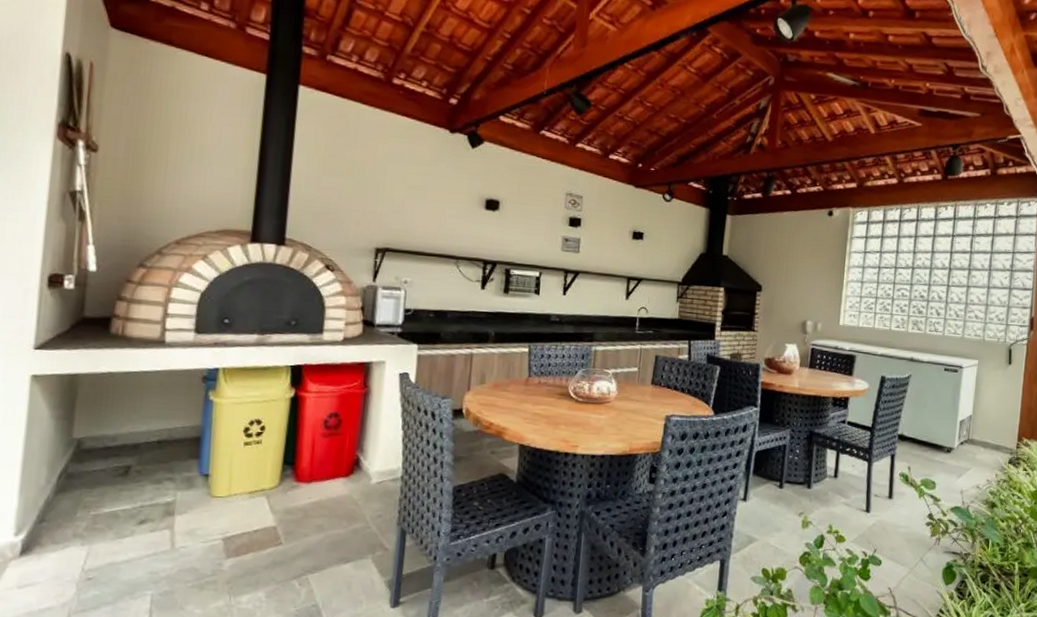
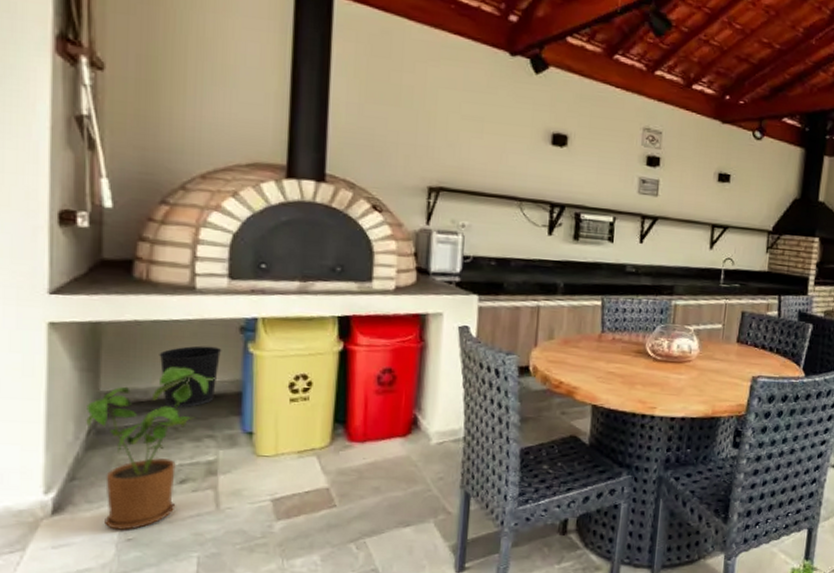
house plant: none [58,414,177,570] -> present [86,366,215,530]
wastebasket: none [128,394,185,453] -> present [159,345,222,408]

